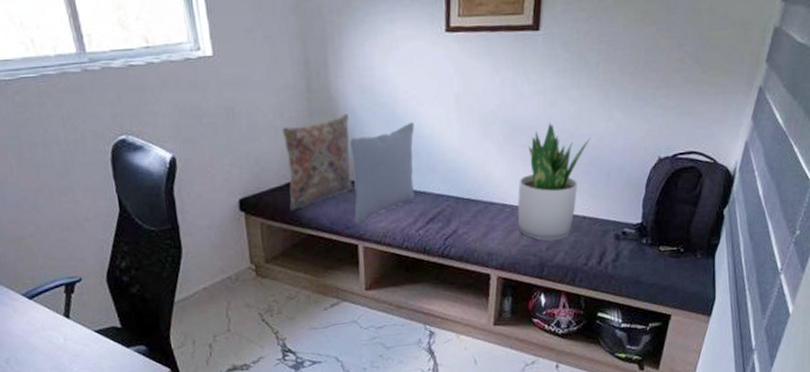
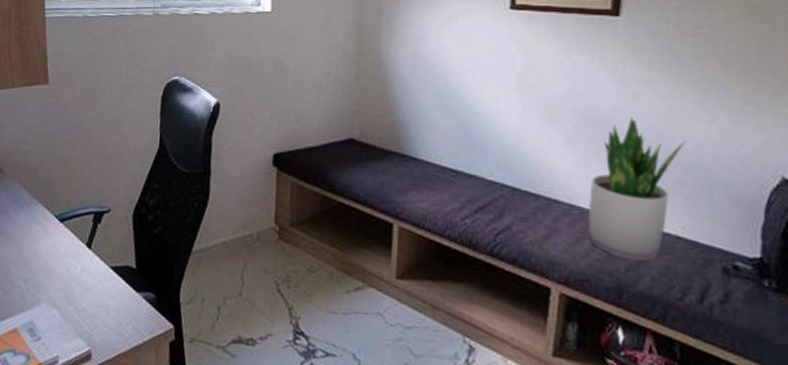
pillow: present [282,114,353,210] -> none [324,81,397,174]
pillow: present [350,122,415,225] -> none [391,97,468,201]

